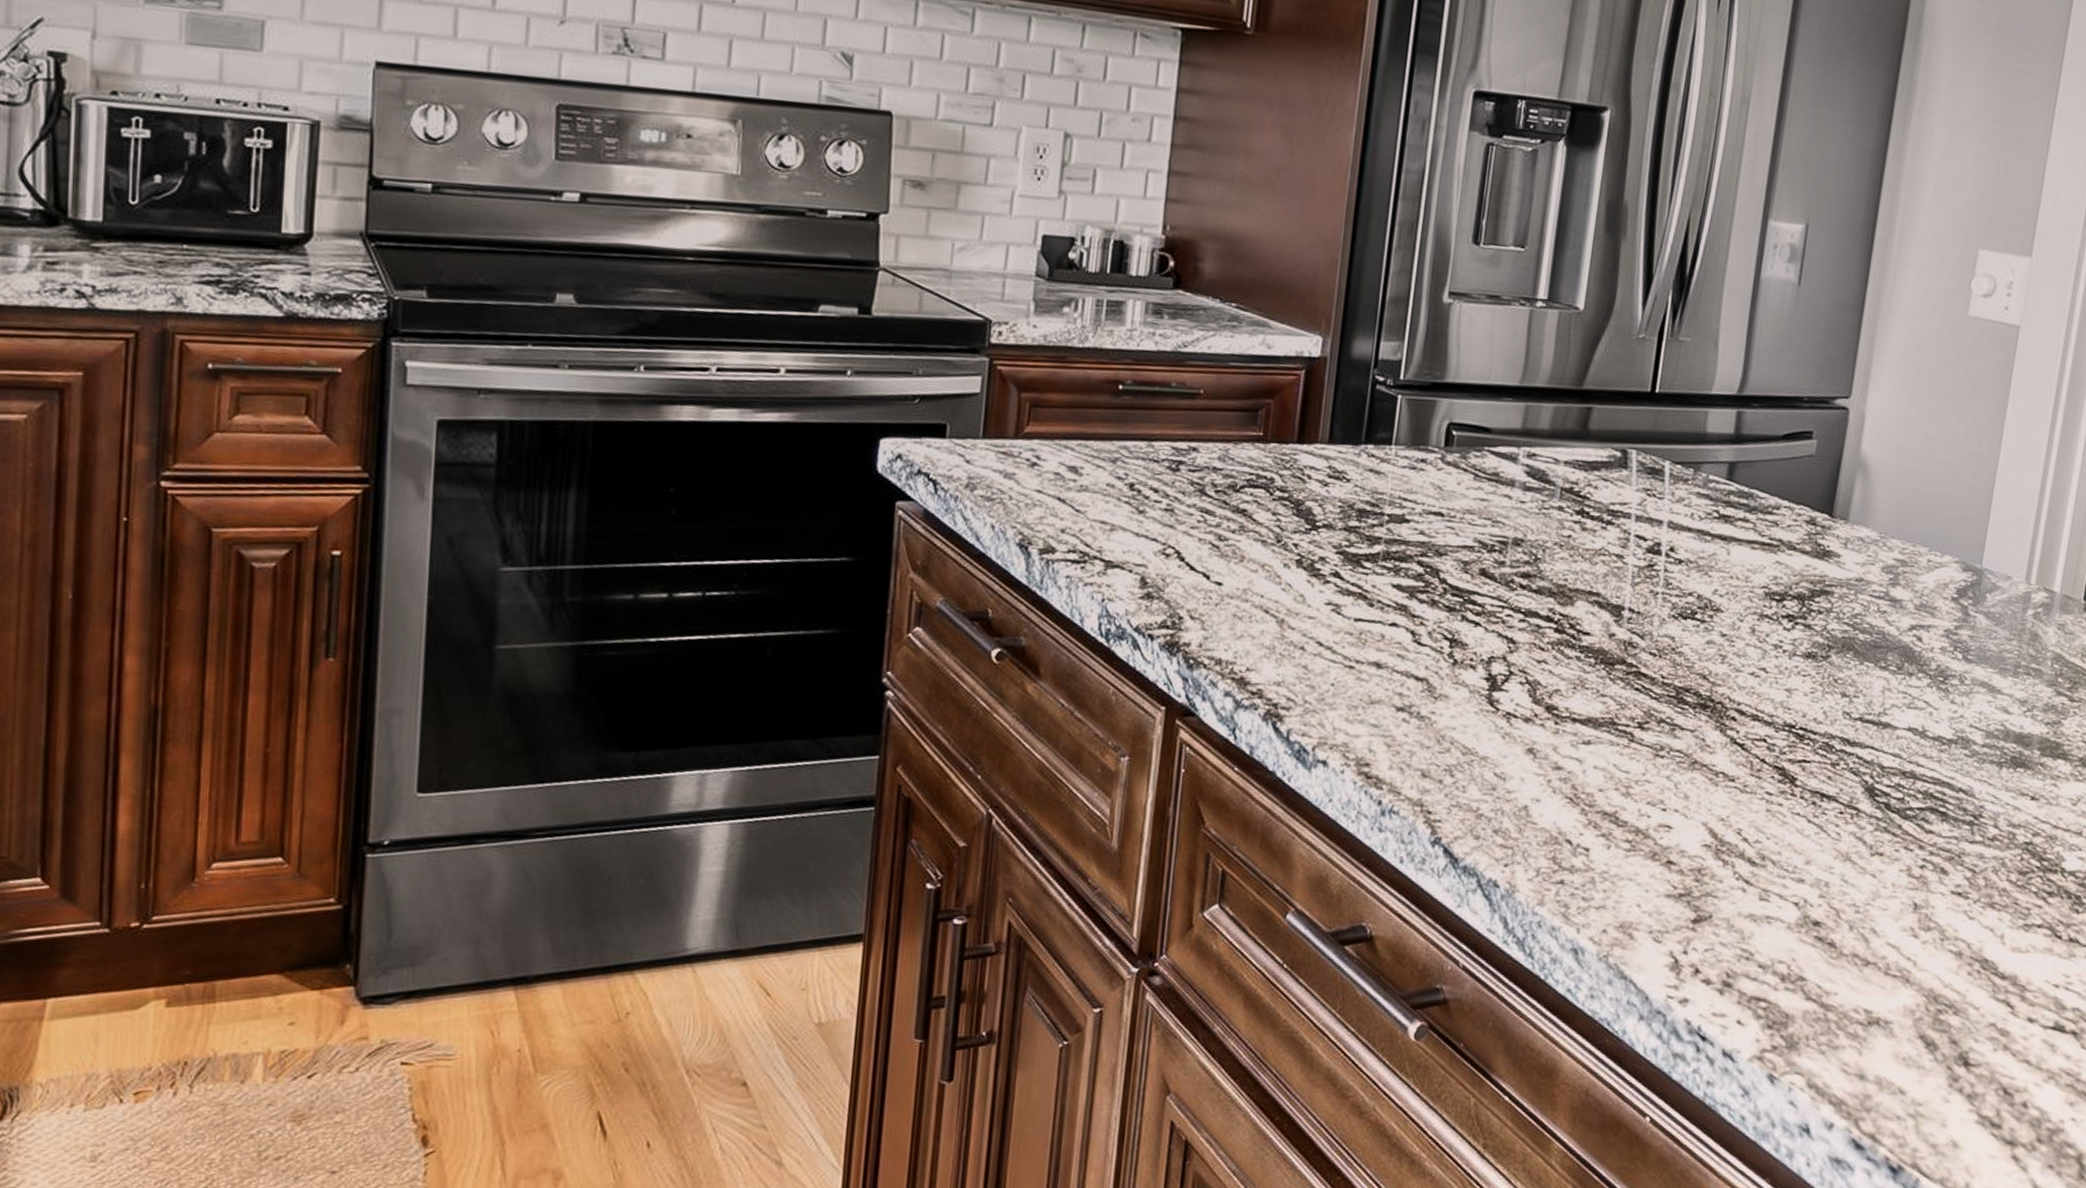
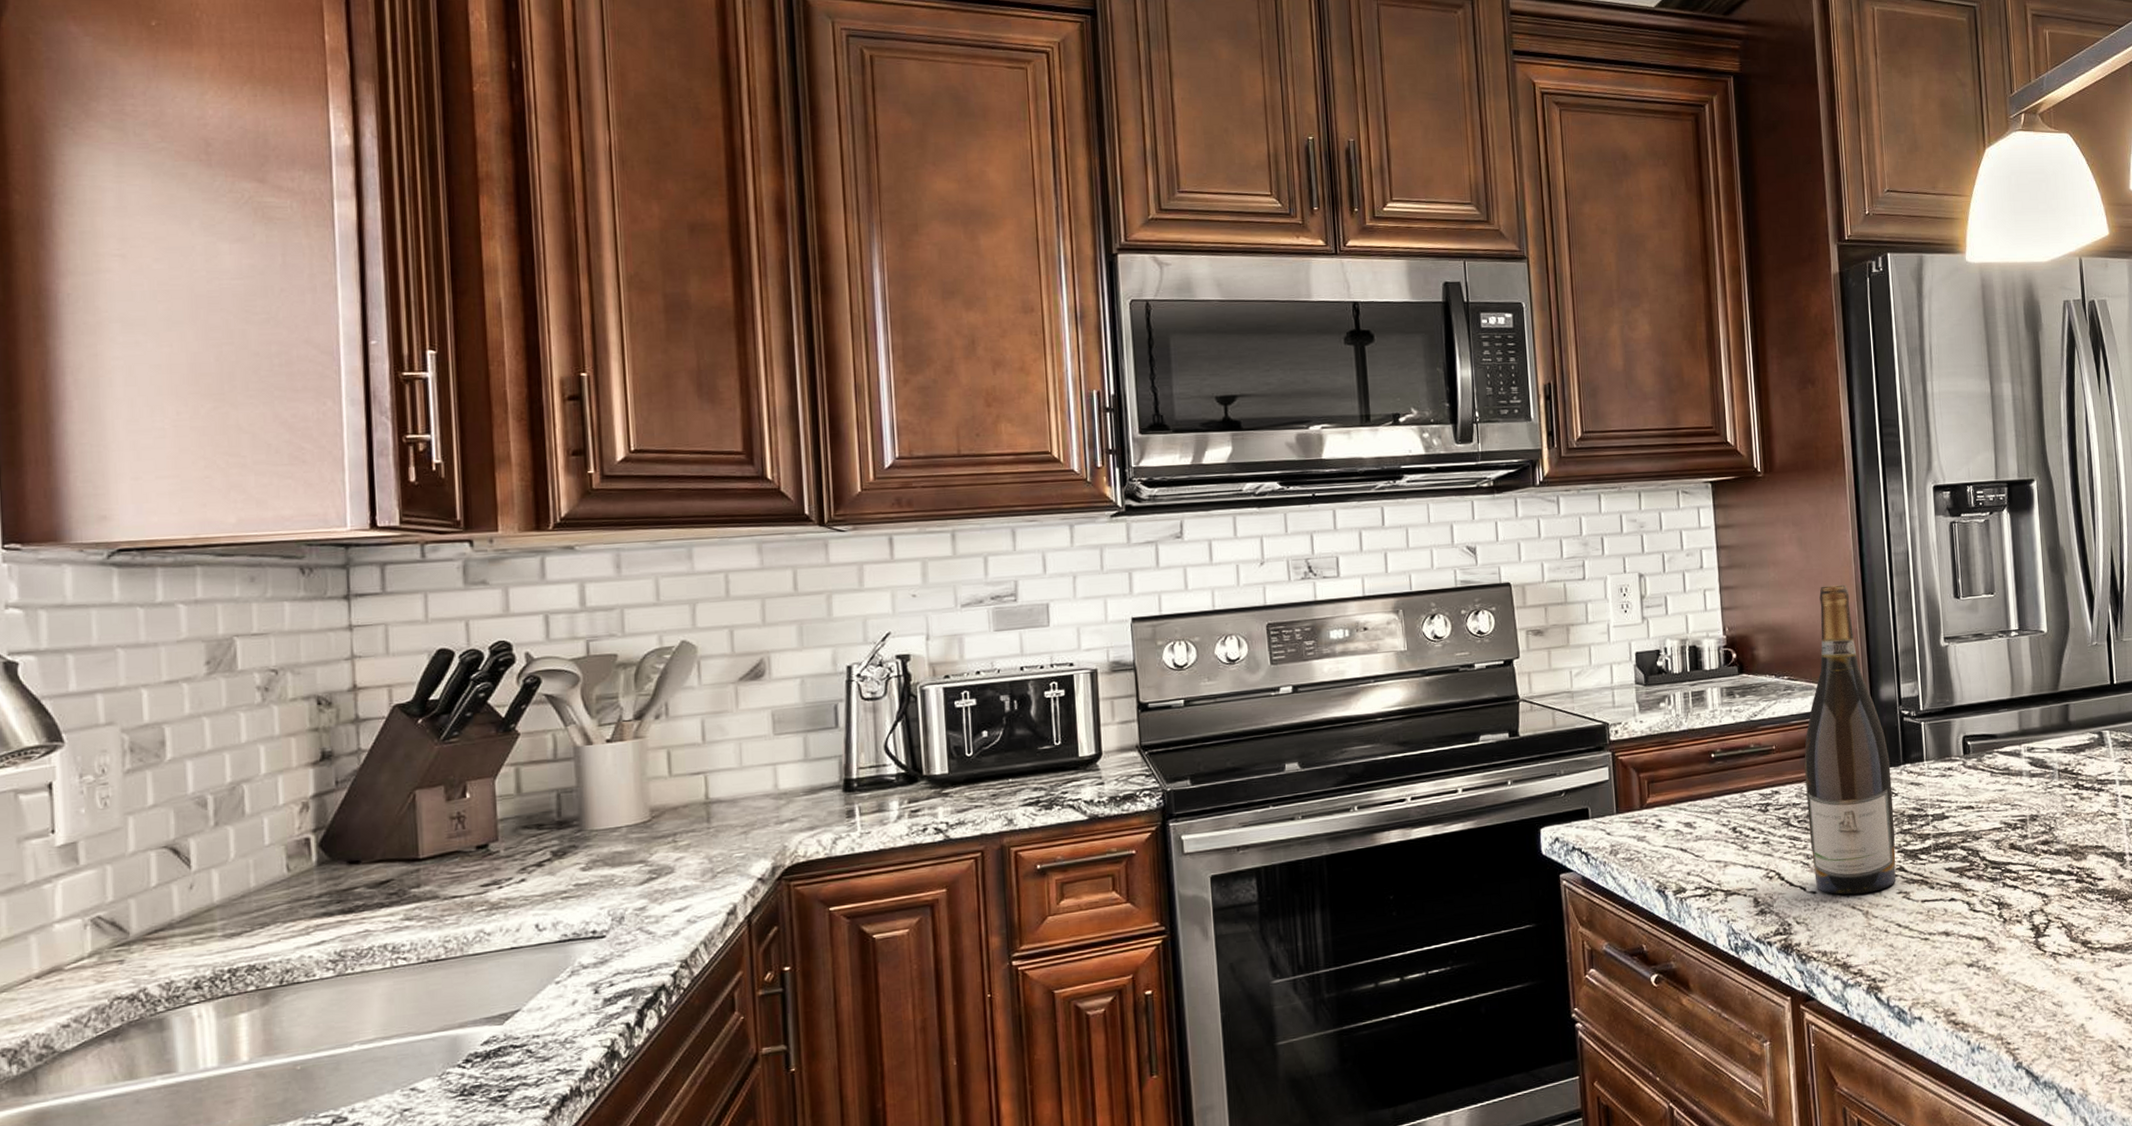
wine bottle: none [1223,195,1349,597] -> present [1804,584,1896,895]

